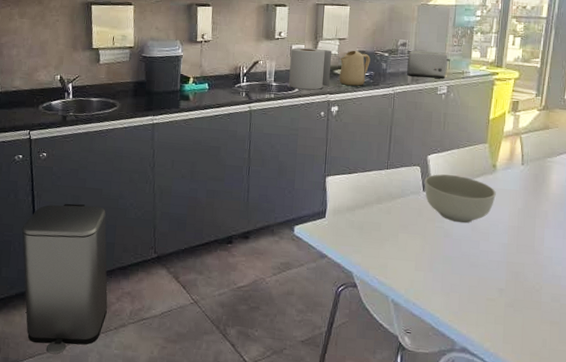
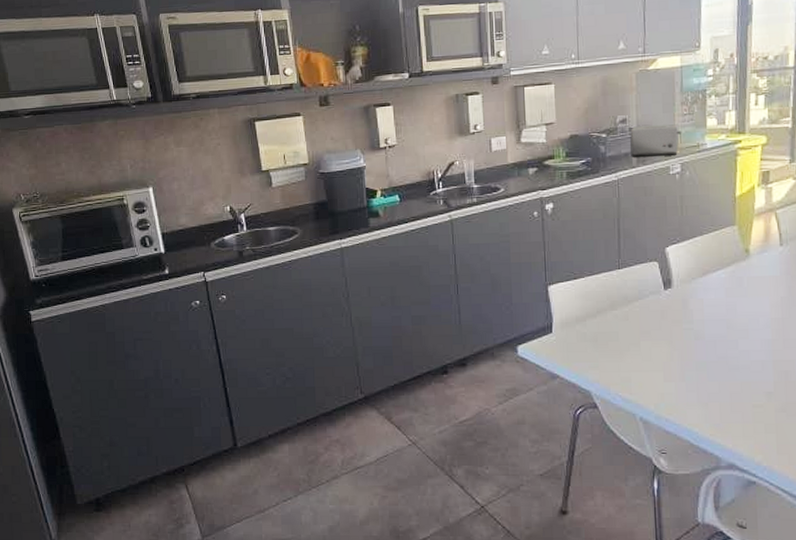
pedal bin: present [21,203,108,355] -> none [209,348,316,516]
paper towel roll: present [289,47,332,90] -> none [490,138,540,188]
kettle: present [339,50,370,86] -> none [549,135,586,177]
bowl: present [424,174,496,223] -> none [664,267,752,322]

